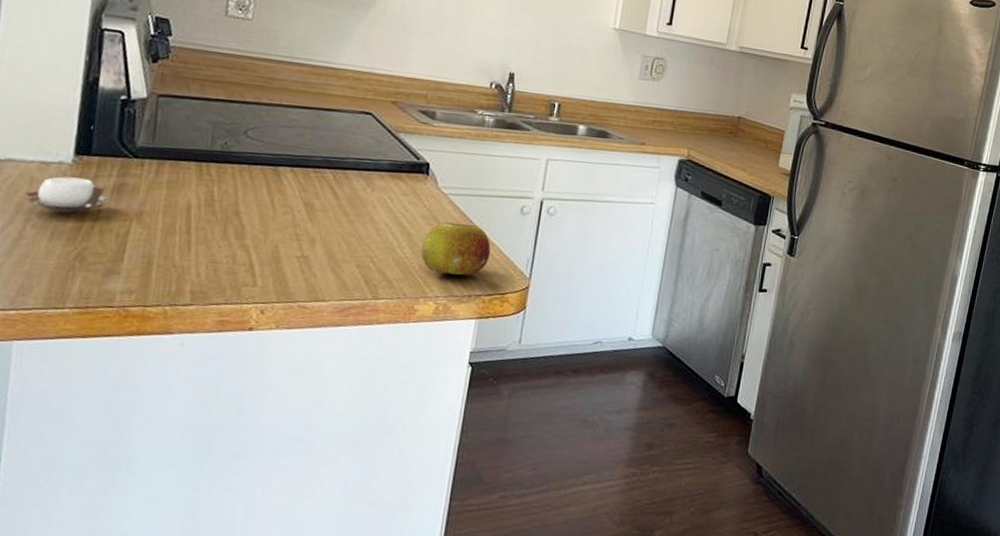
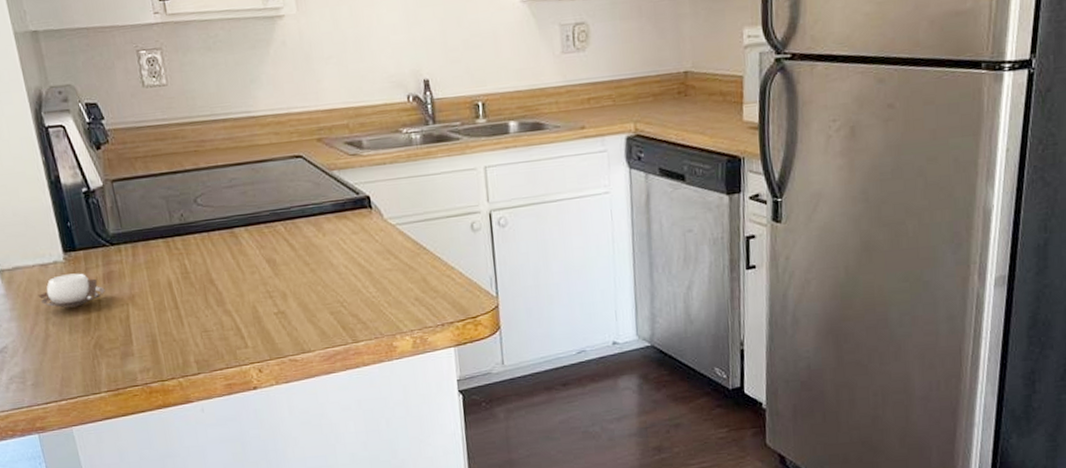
fruit: present [420,222,491,275] -> none [384,251,453,307]

